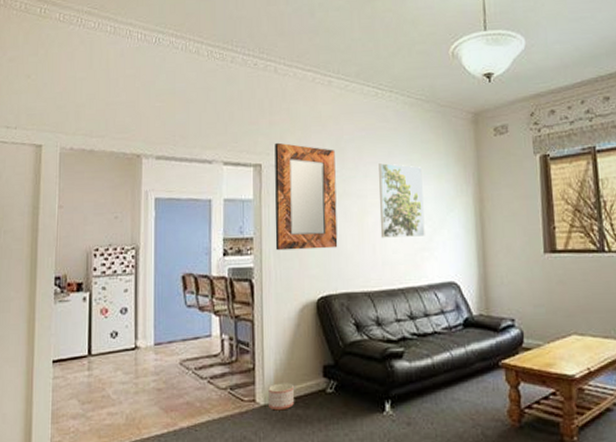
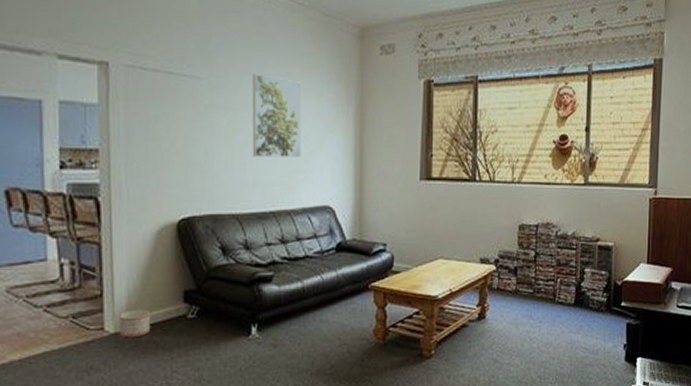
home mirror: present [275,142,338,251] -> none [125,37,203,166]

